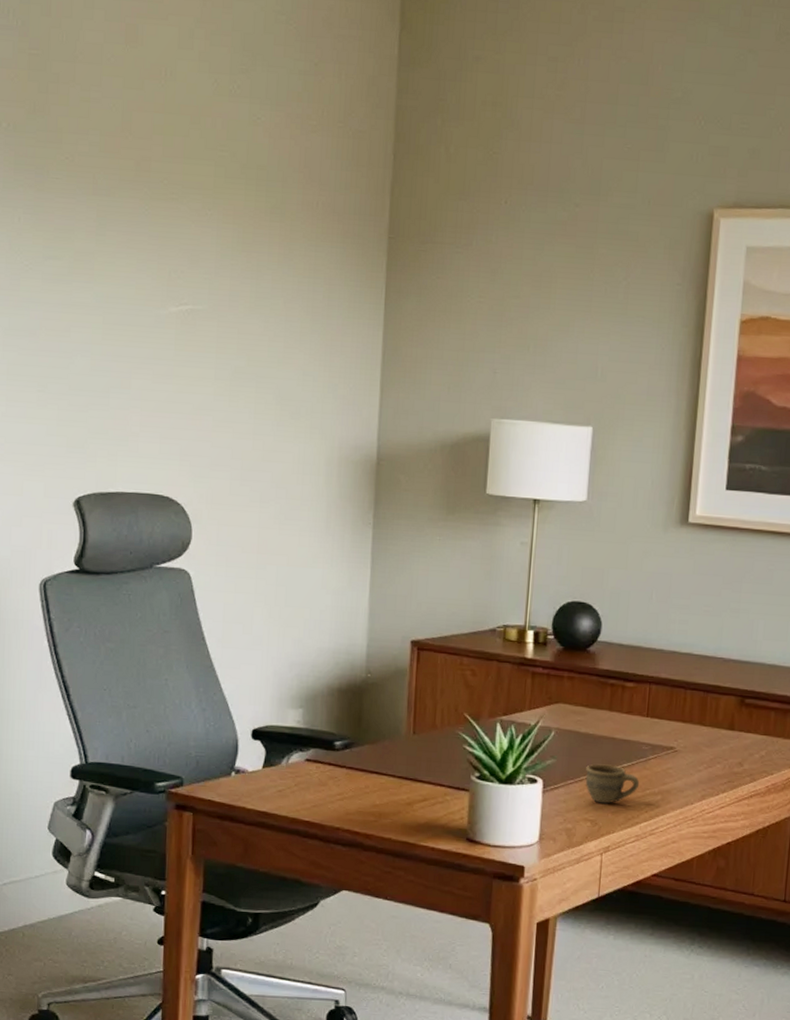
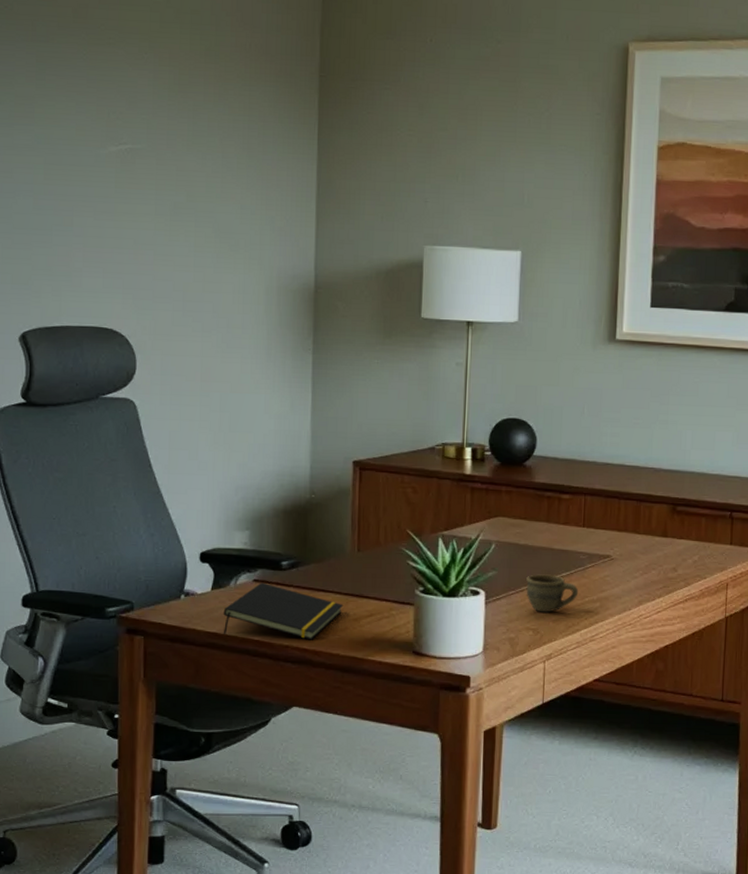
notepad: none [273,762,397,823] -> present [223,582,344,640]

